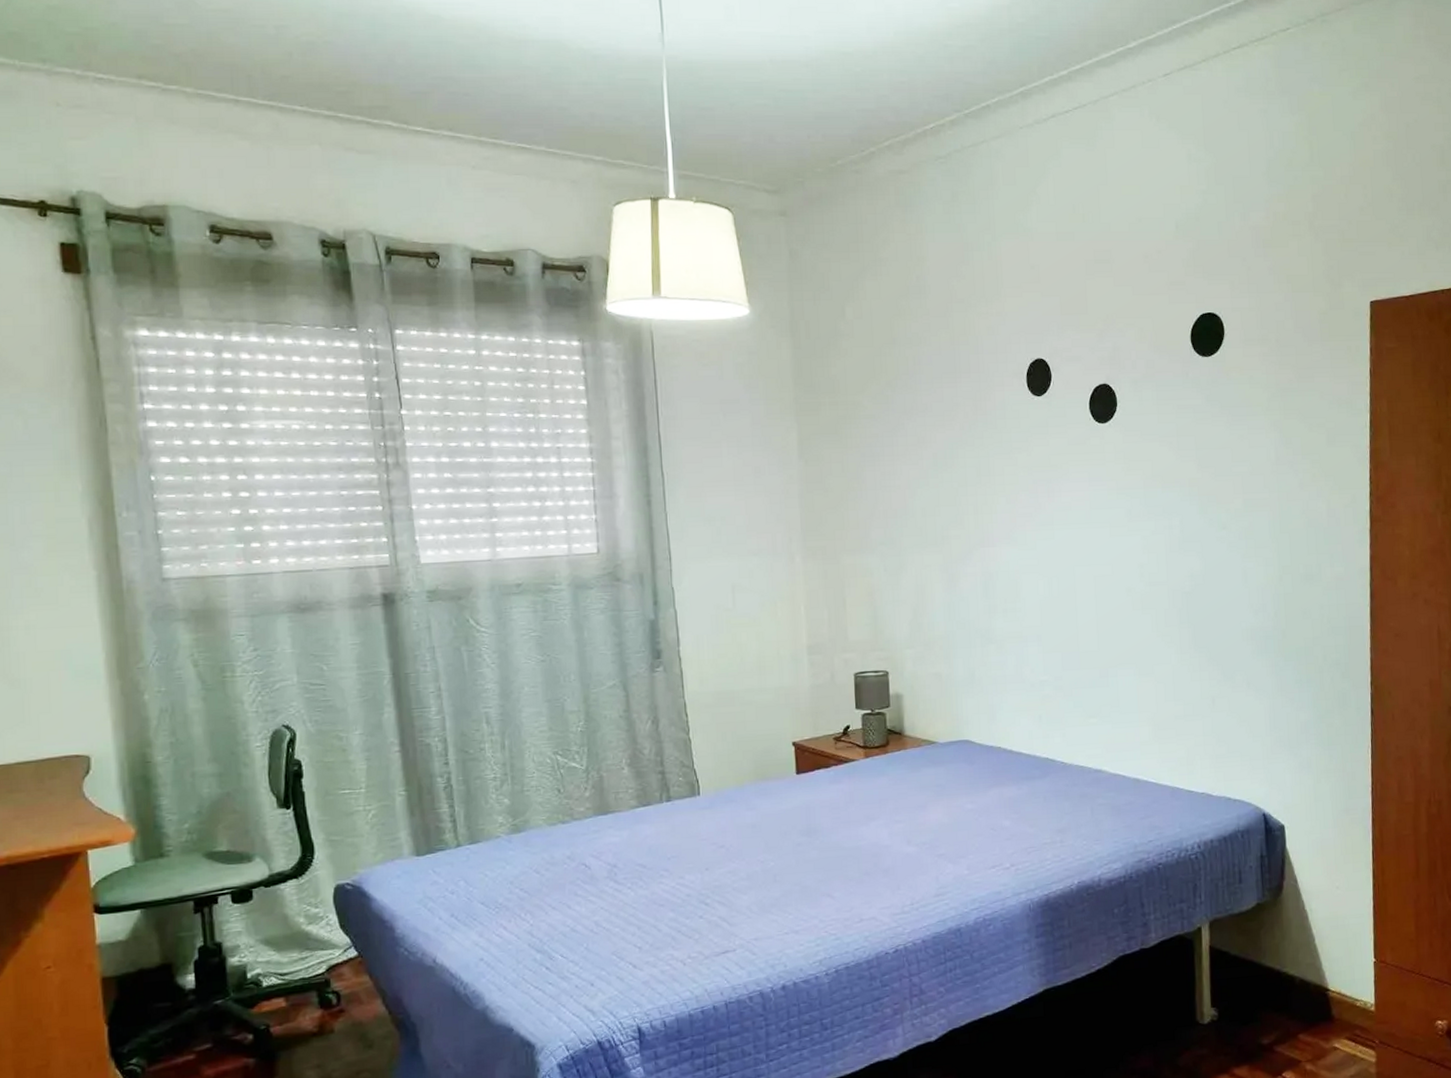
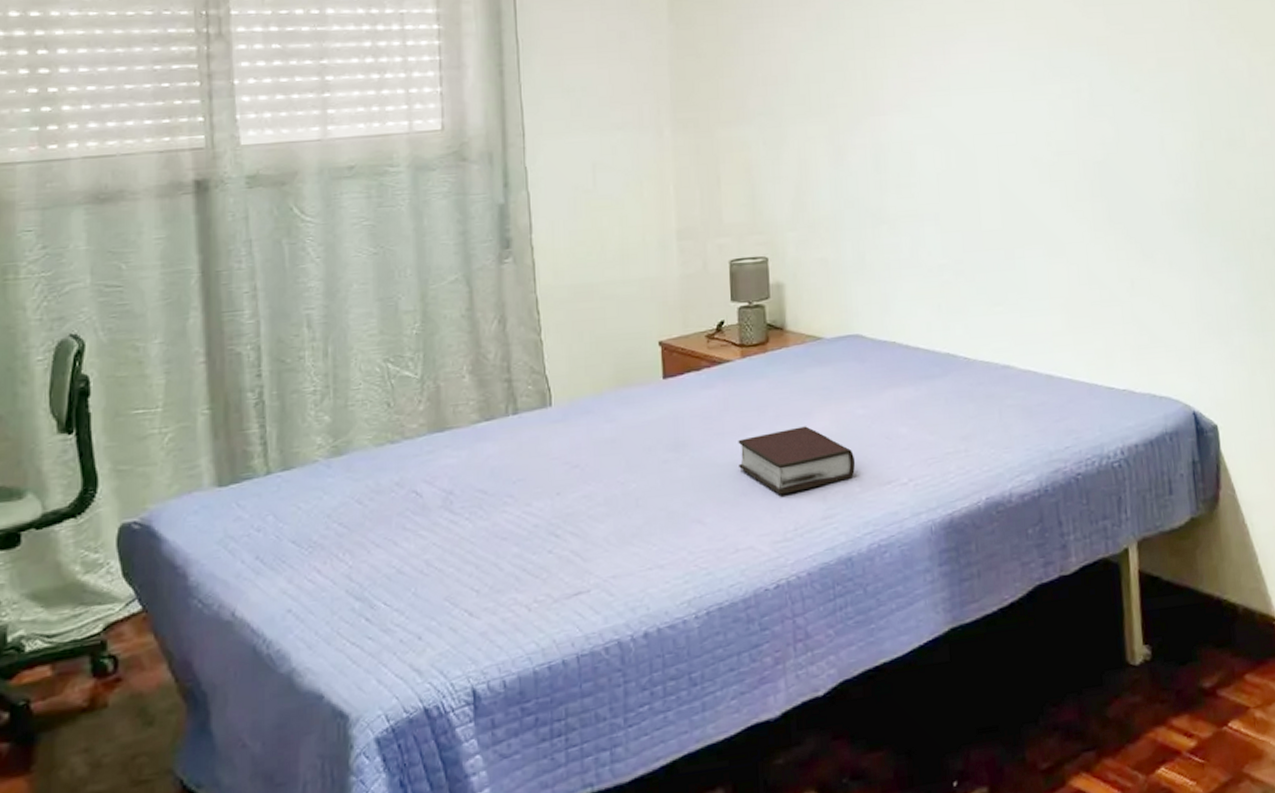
bible: none [862,817,965,875] -> present [738,426,856,495]

